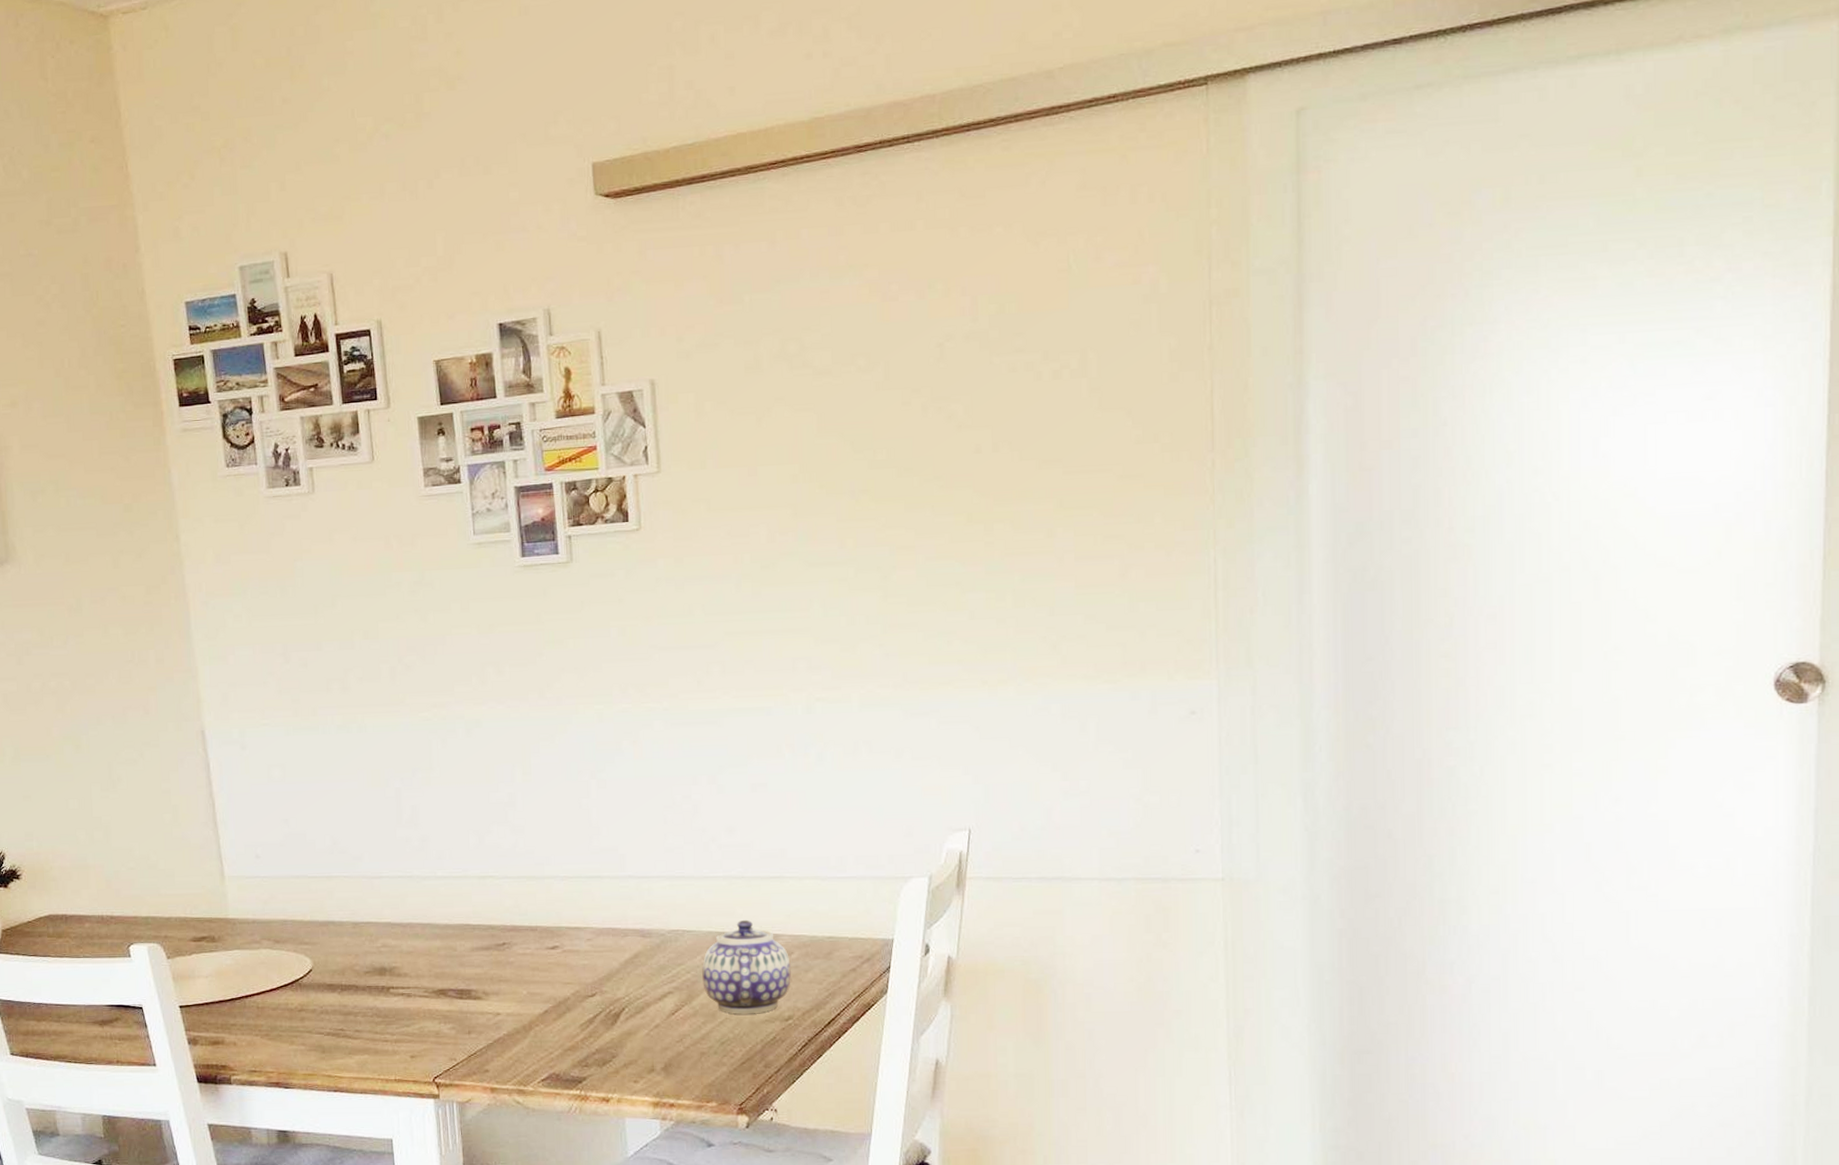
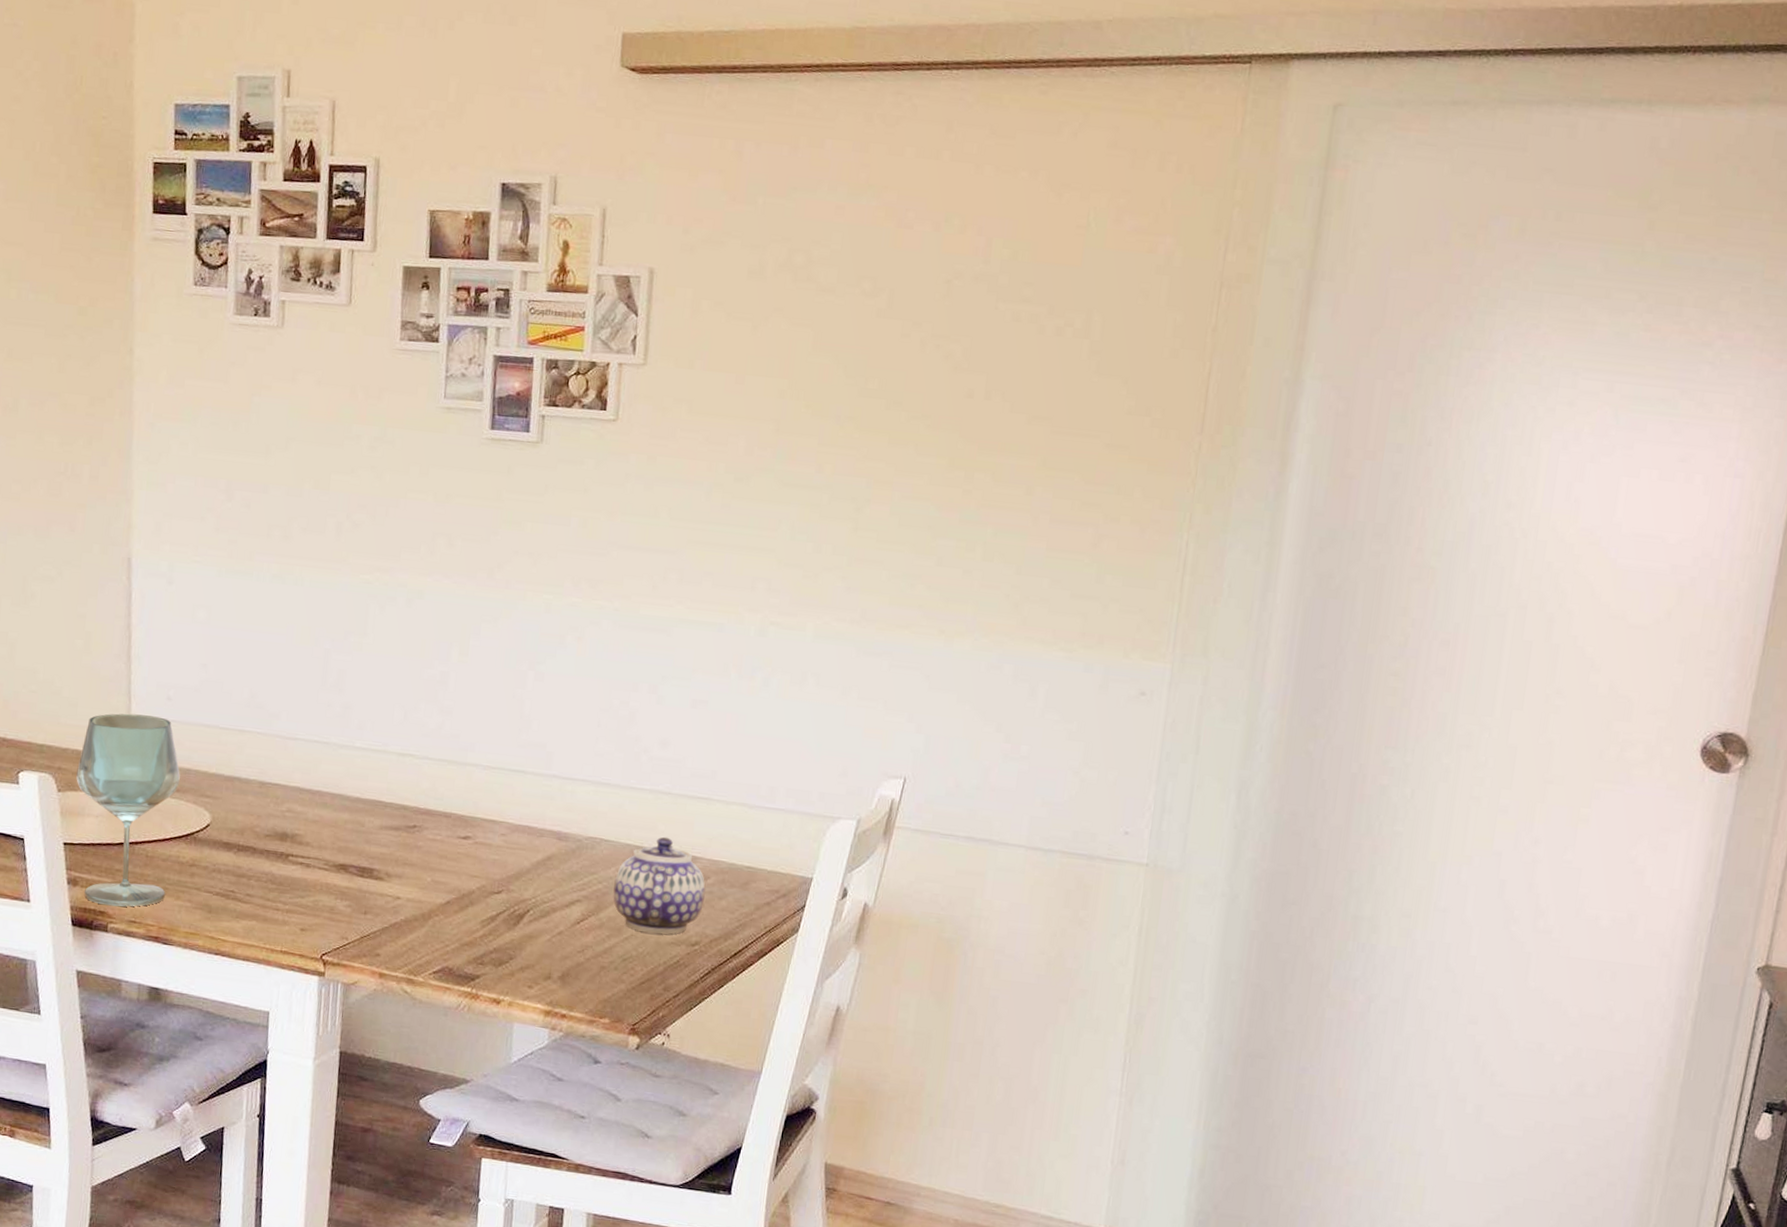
wine glass: none [182,875,280,1059] -> present [76,713,181,907]

